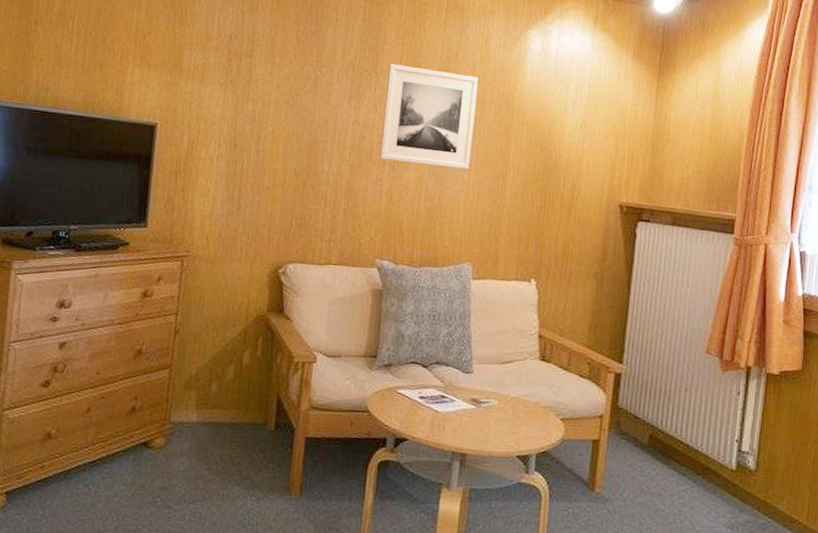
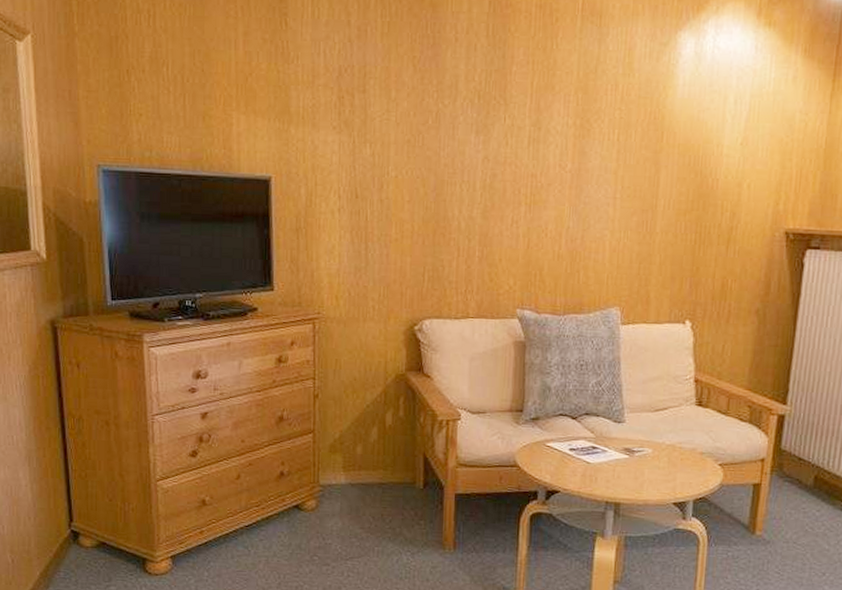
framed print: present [379,63,478,170] -> none [514,87,622,204]

